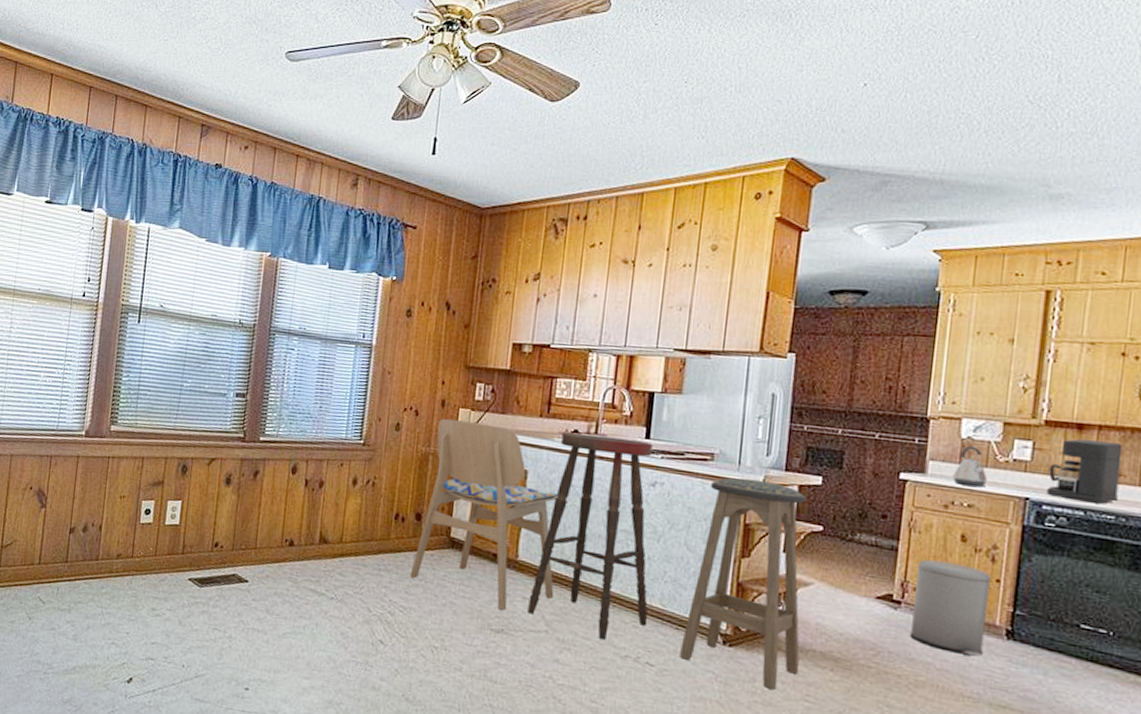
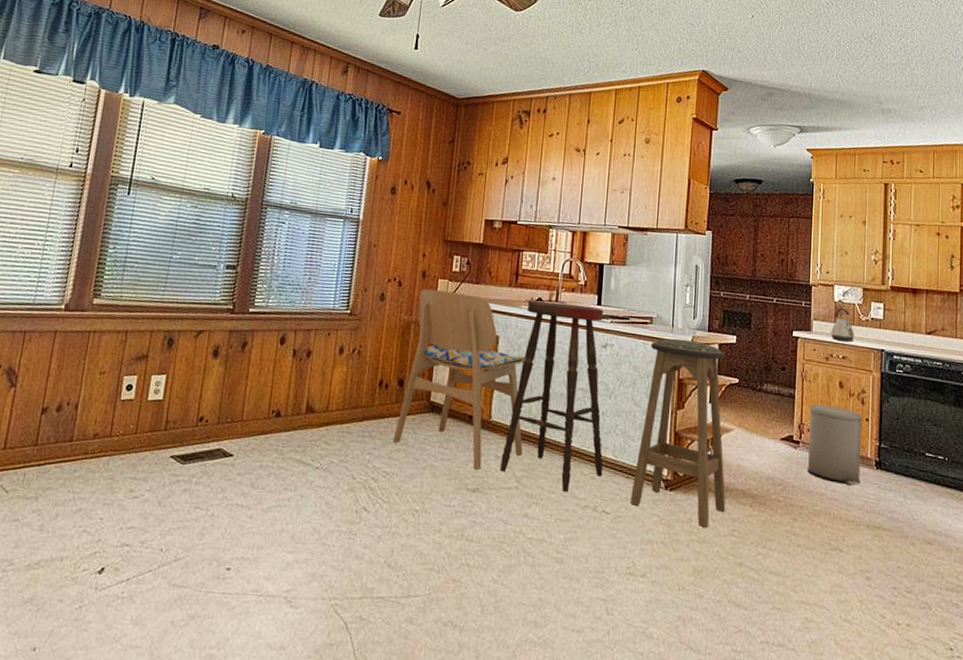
coffee maker: present [1047,438,1123,504] -> none [896,301,943,353]

